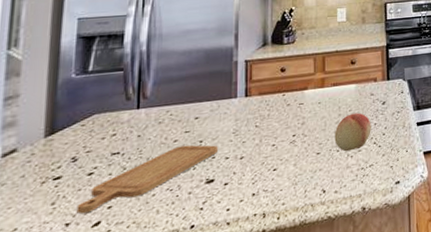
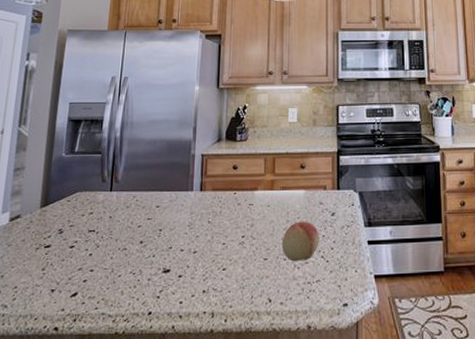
chopping board: present [76,145,218,214] -> none [60,232,174,283]

